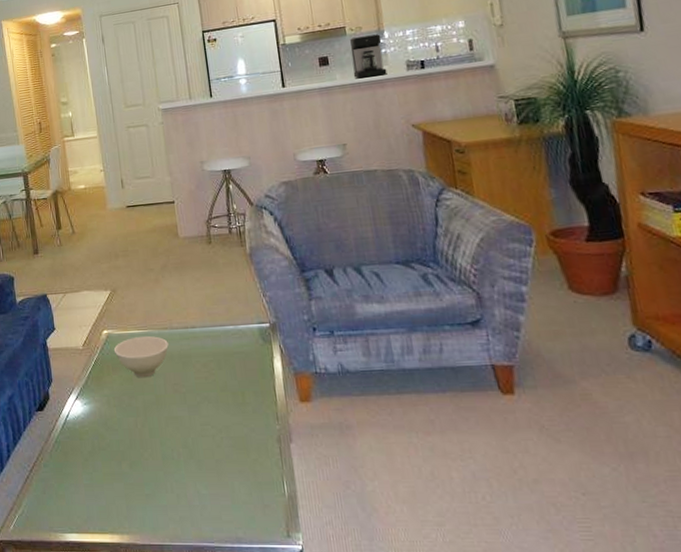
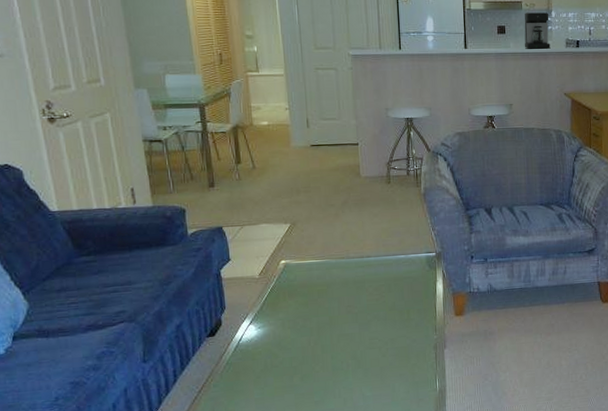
bowl: present [113,336,169,378] -> none [290,265,344,302]

